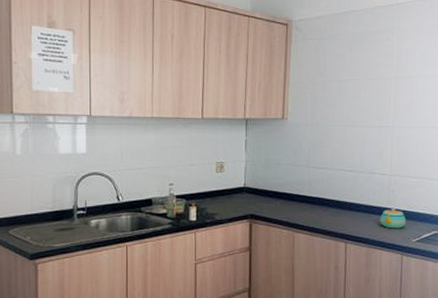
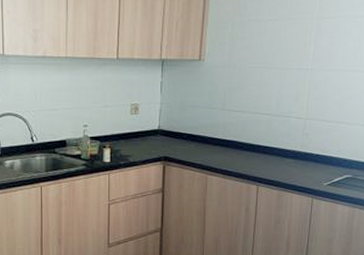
teapot: present [380,207,407,229] -> none [292,151,319,172]

